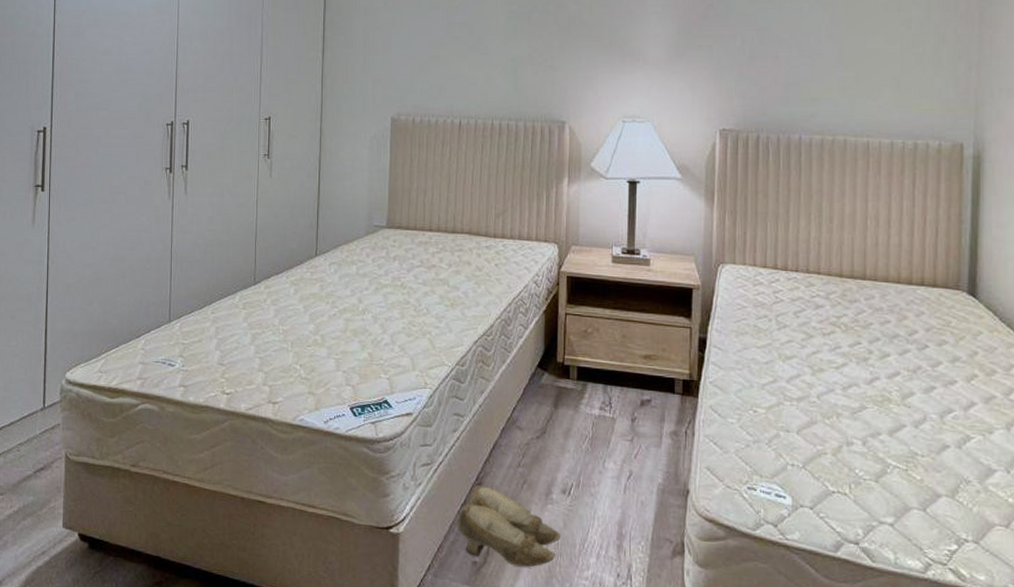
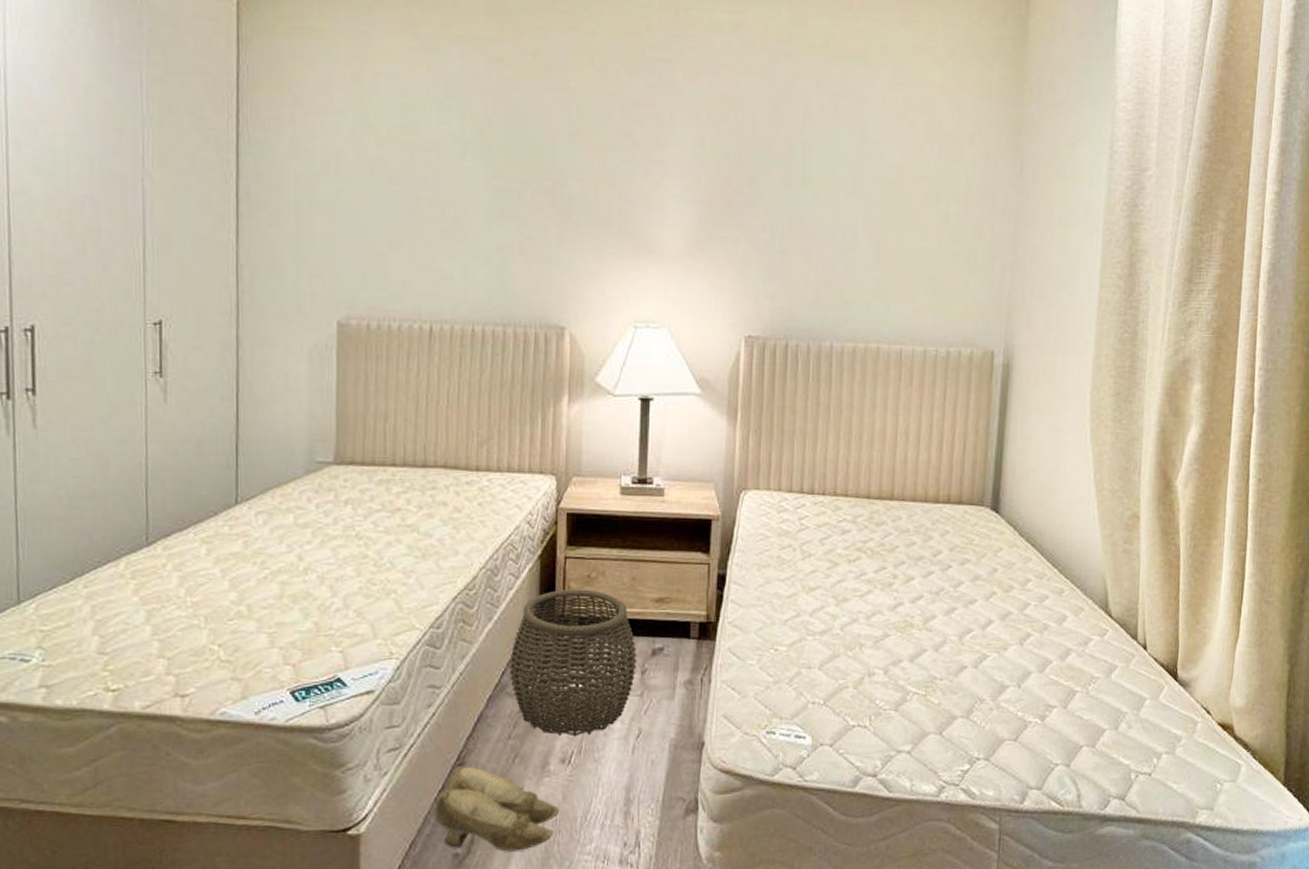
woven basket: none [519,341,628,471] -> present [509,589,637,737]

